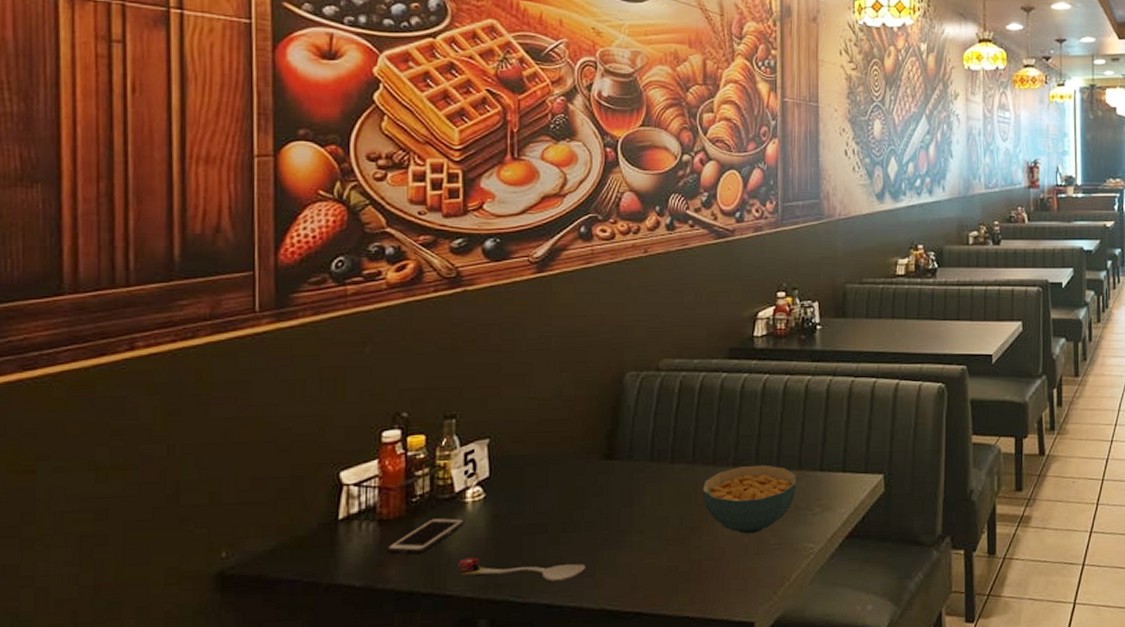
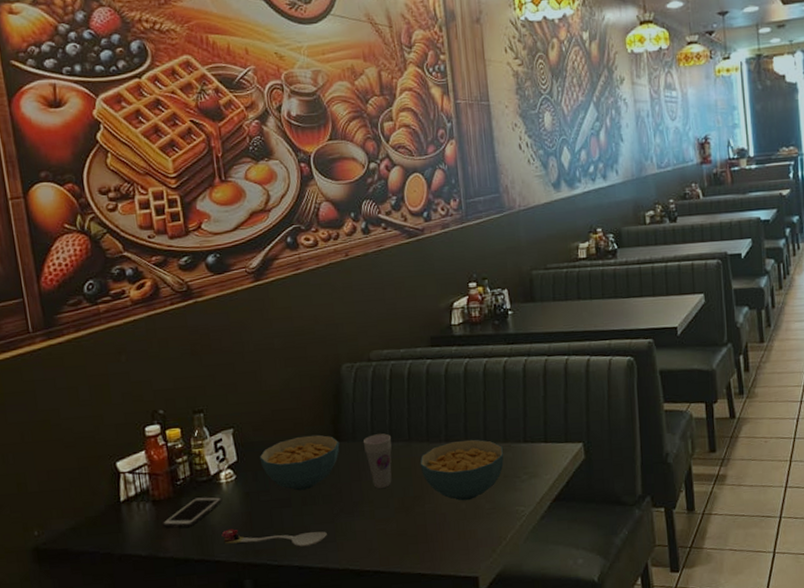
cereal bowl: none [516,451,613,515] -> present [259,434,340,491]
cup: none [639,453,673,516] -> present [362,433,392,489]

